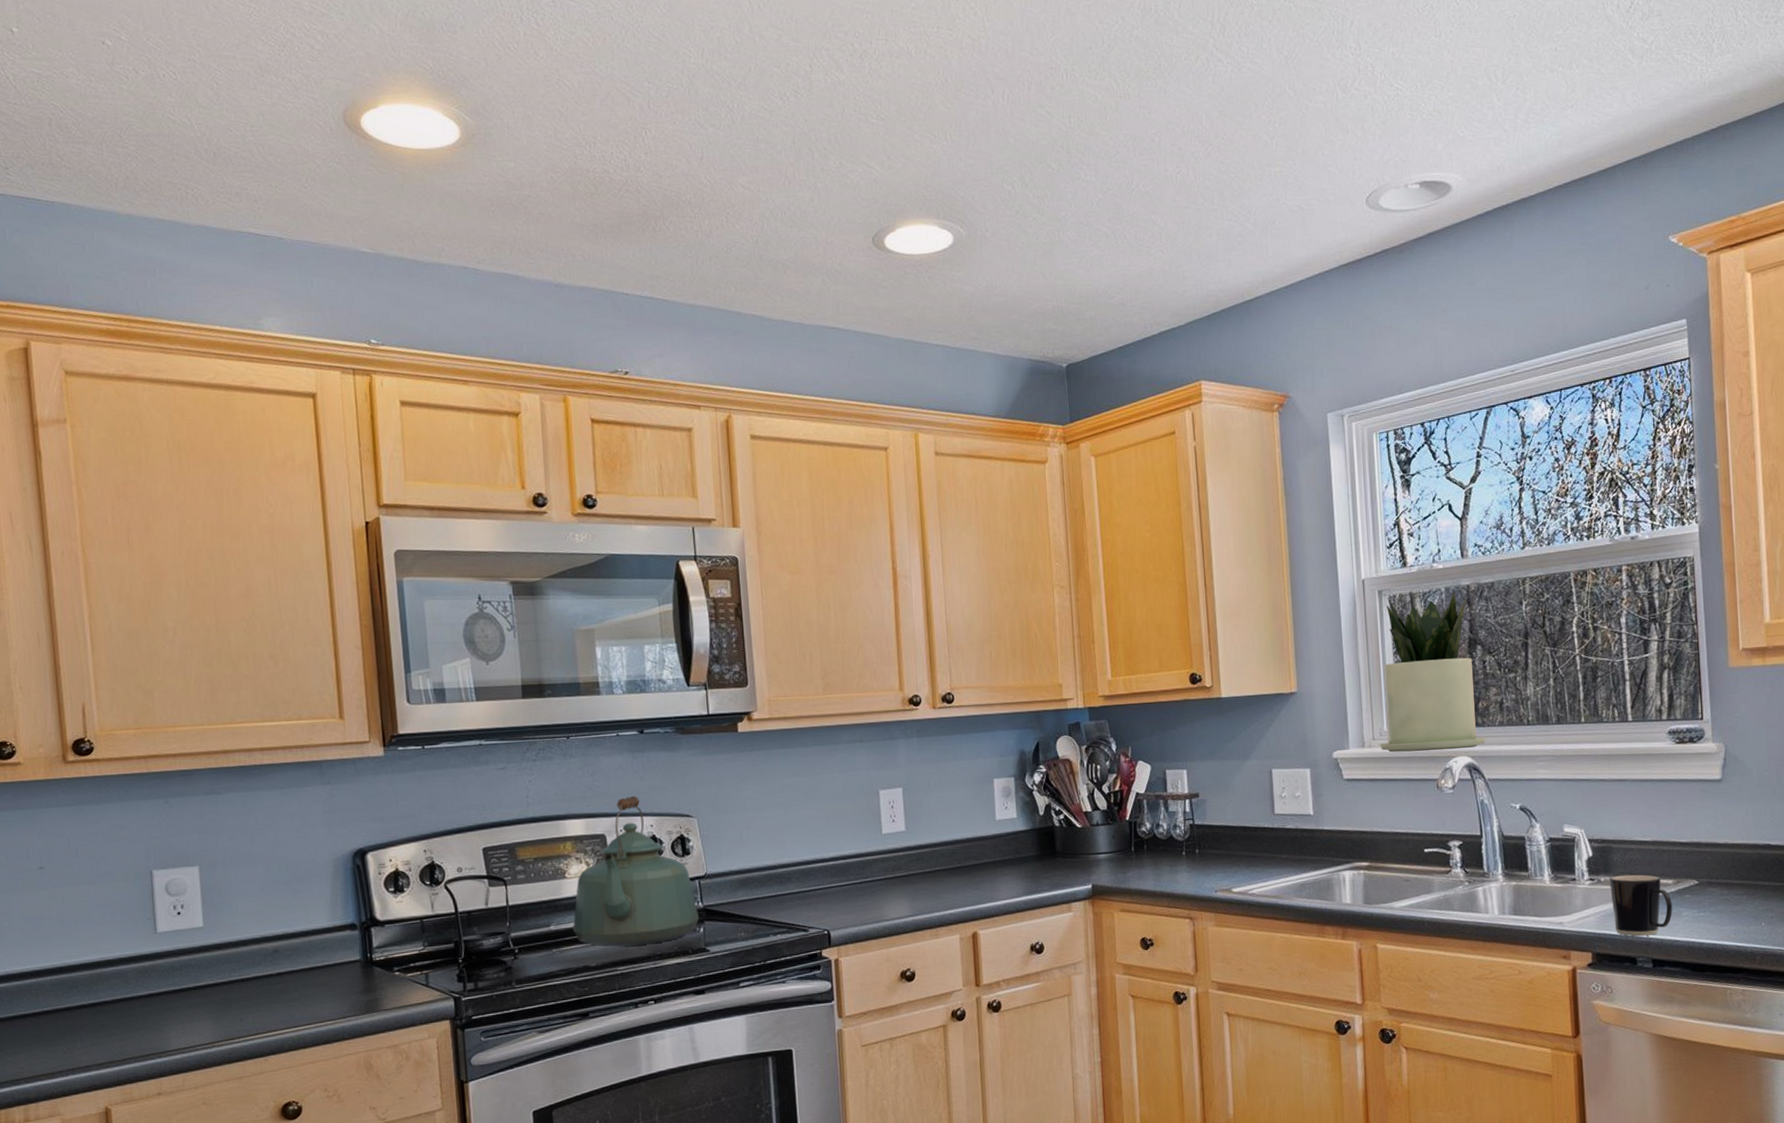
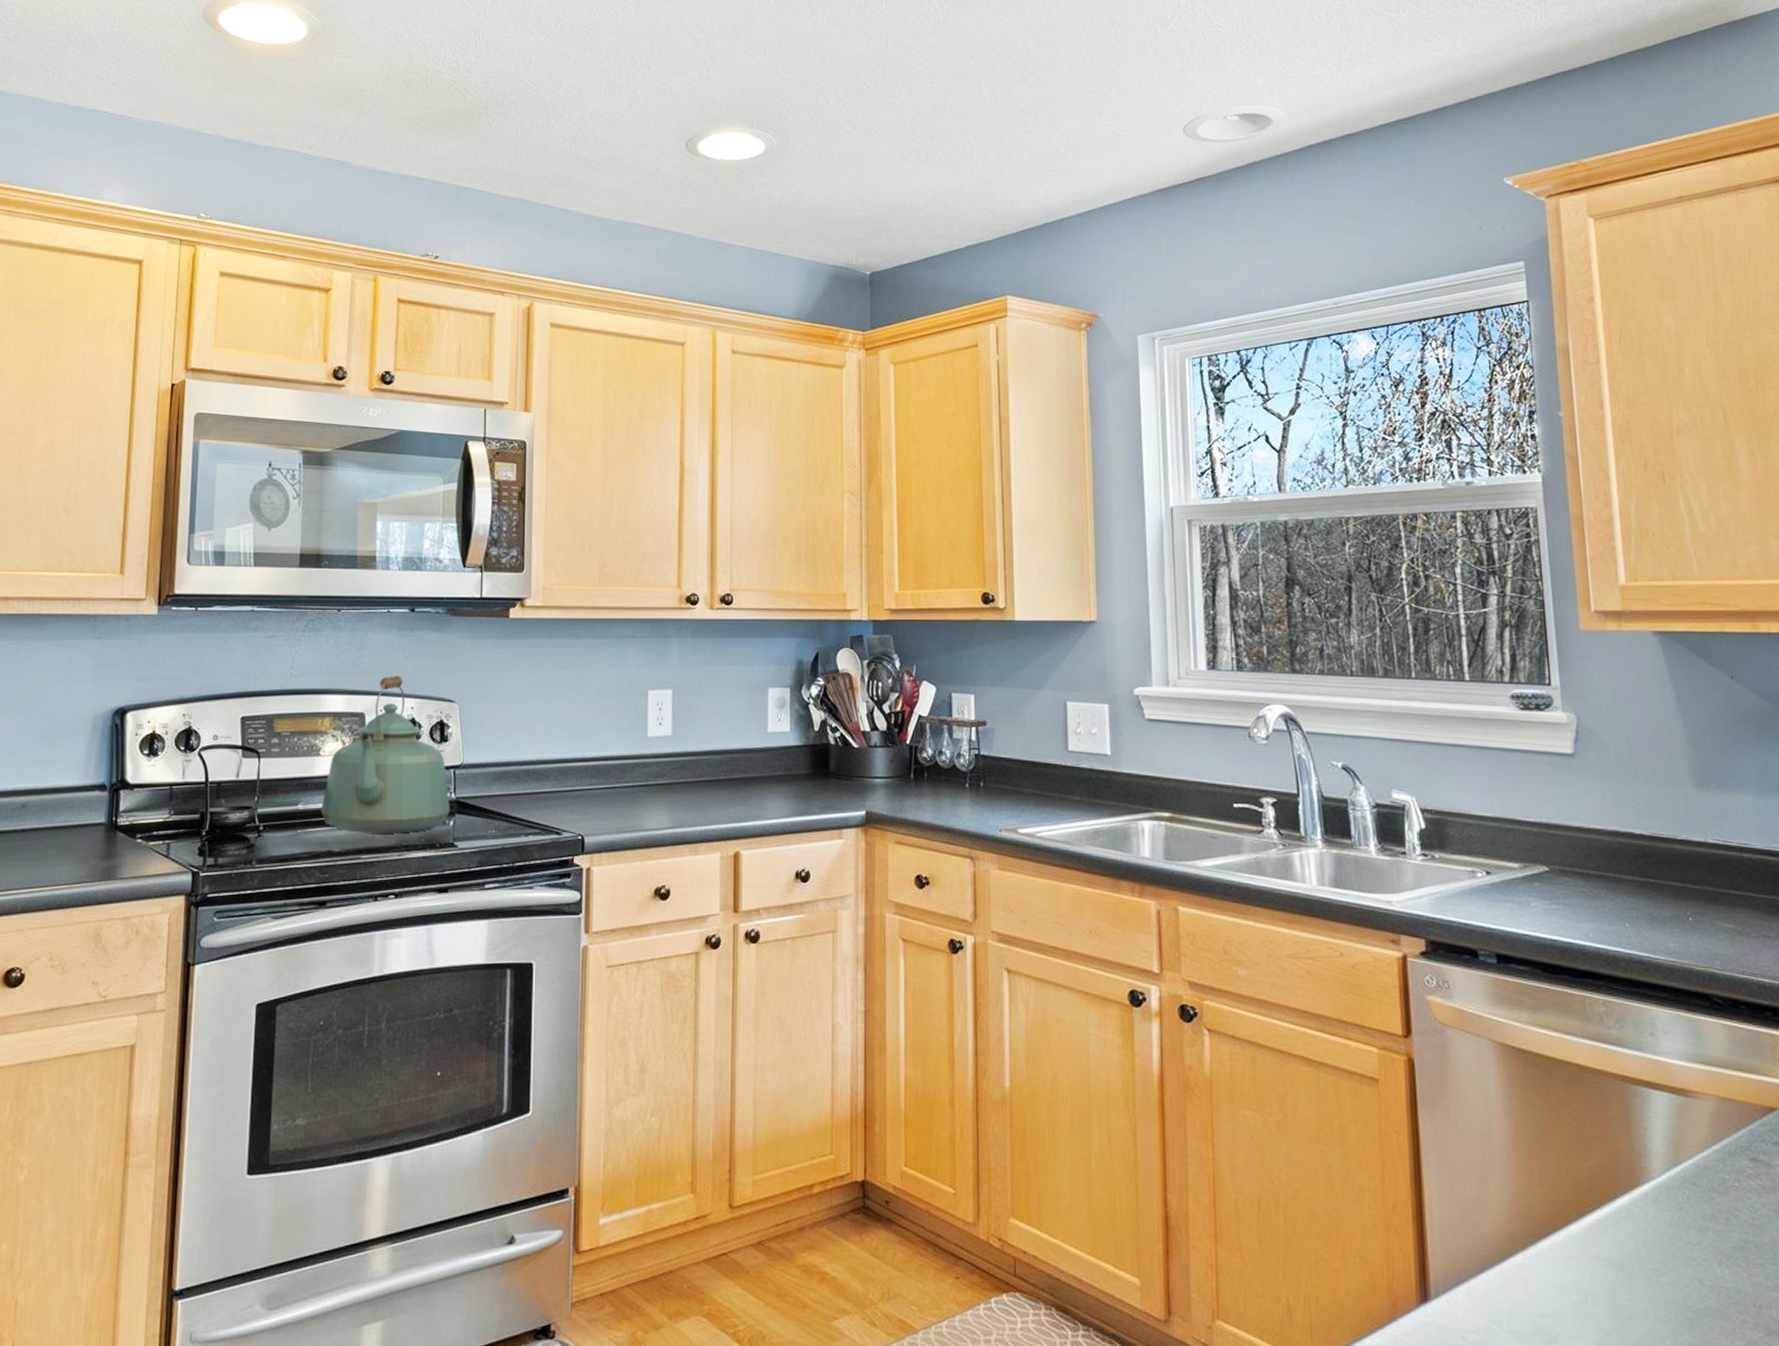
planter: present [1379,592,1487,753] -> none [1185,527,1305,696]
mug: present [1609,874,1673,937] -> none [1445,853,1519,926]

